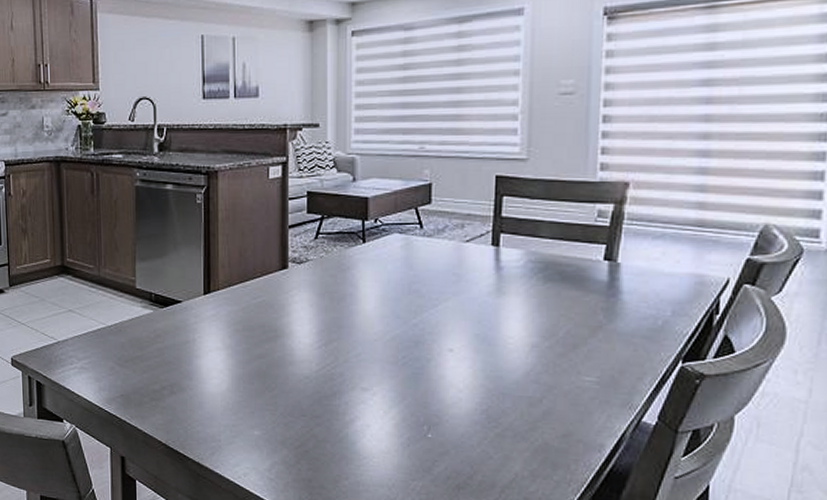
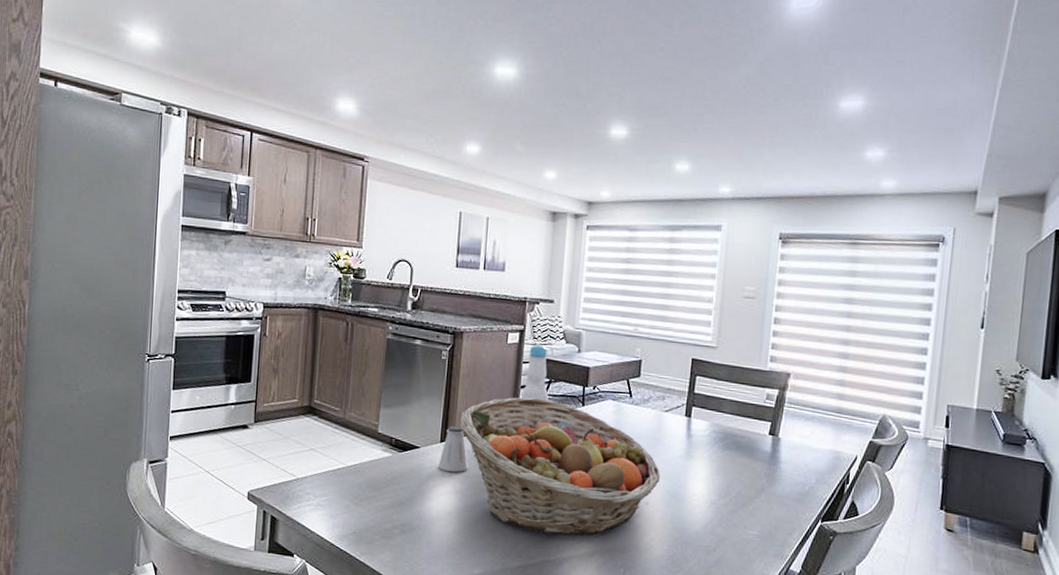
saltshaker: none [204,275,237,326] -> present [438,425,468,472]
fruit basket: none [223,237,465,391] -> present [459,397,660,537]
bottle: none [290,175,322,241] -> present [521,343,549,401]

